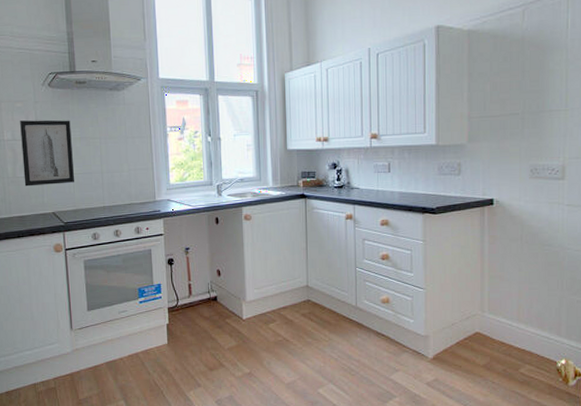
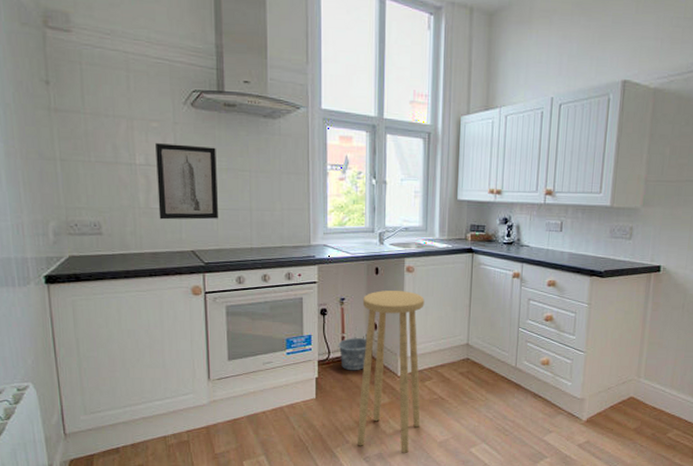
bucket: none [185,274,212,317] -> present [338,326,367,371]
stool: none [205,237,267,395] -> present [358,290,425,453]

